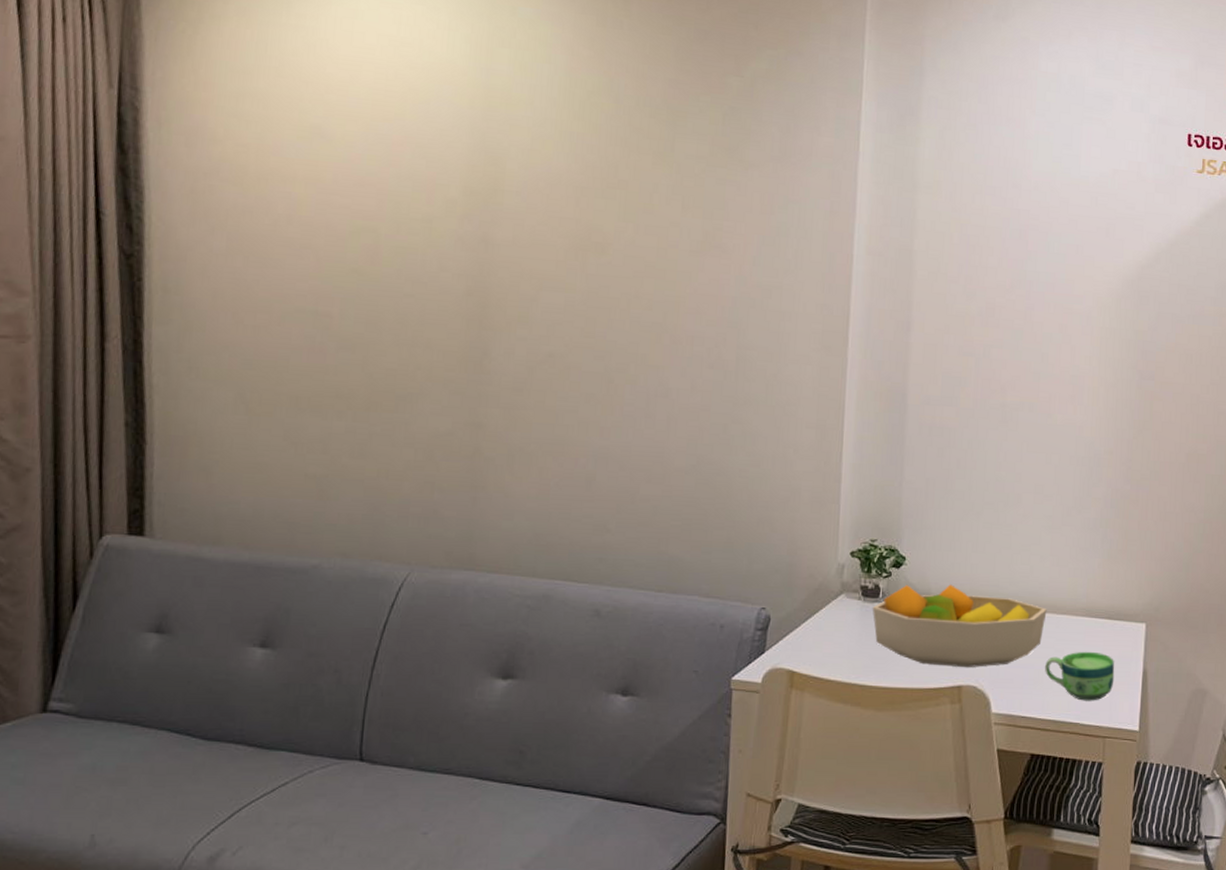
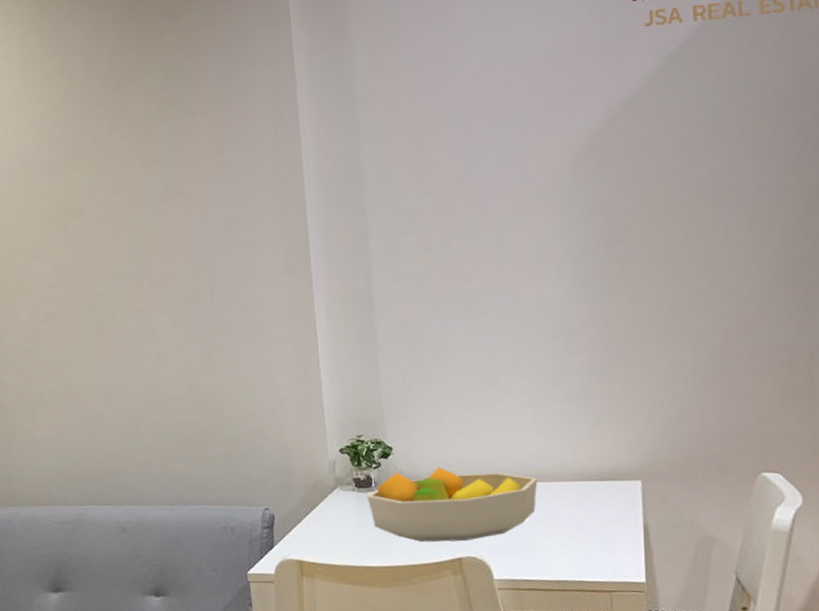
cup: present [1045,651,1115,701] -> none [542,512,615,560]

